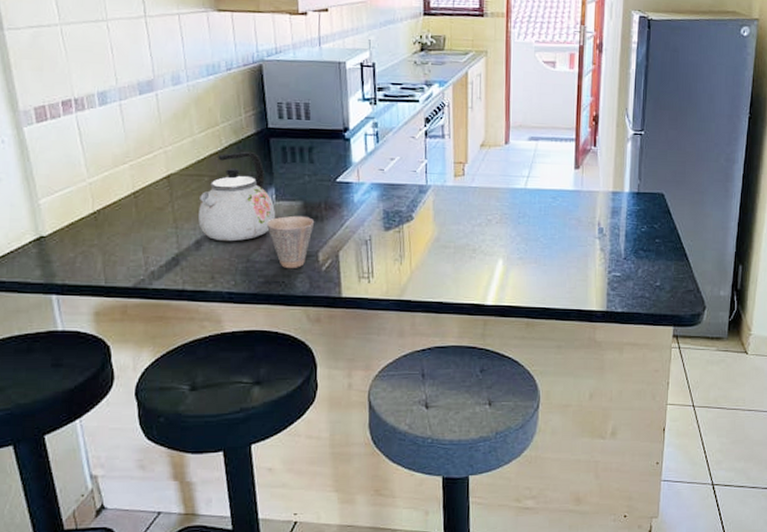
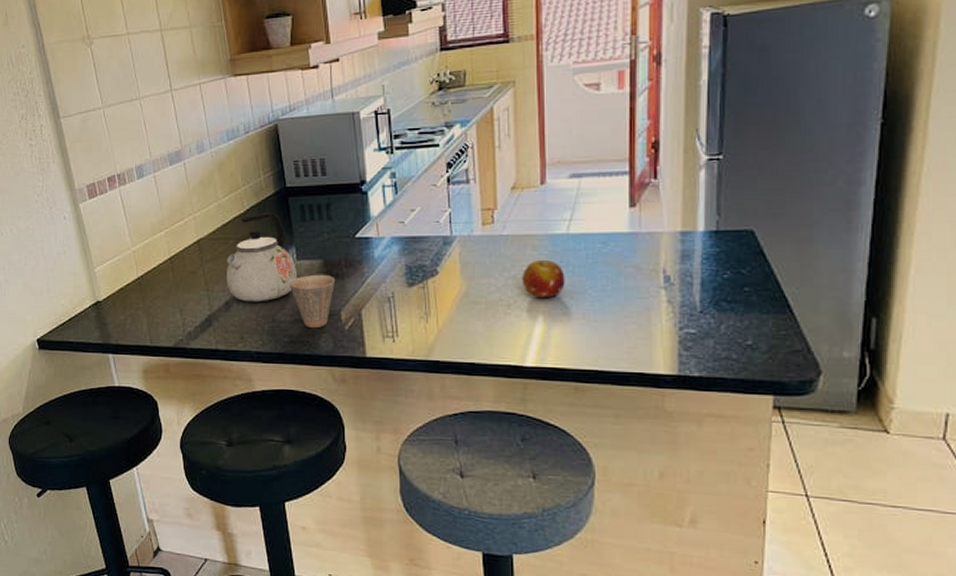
fruit: none [486,210,522,245] -> present [522,259,565,299]

